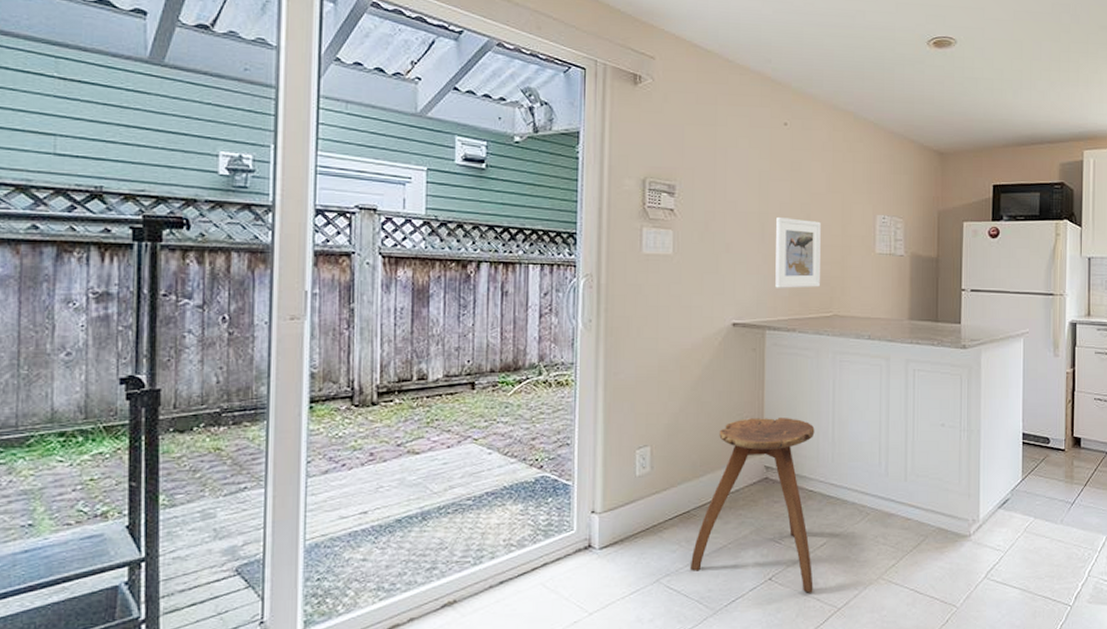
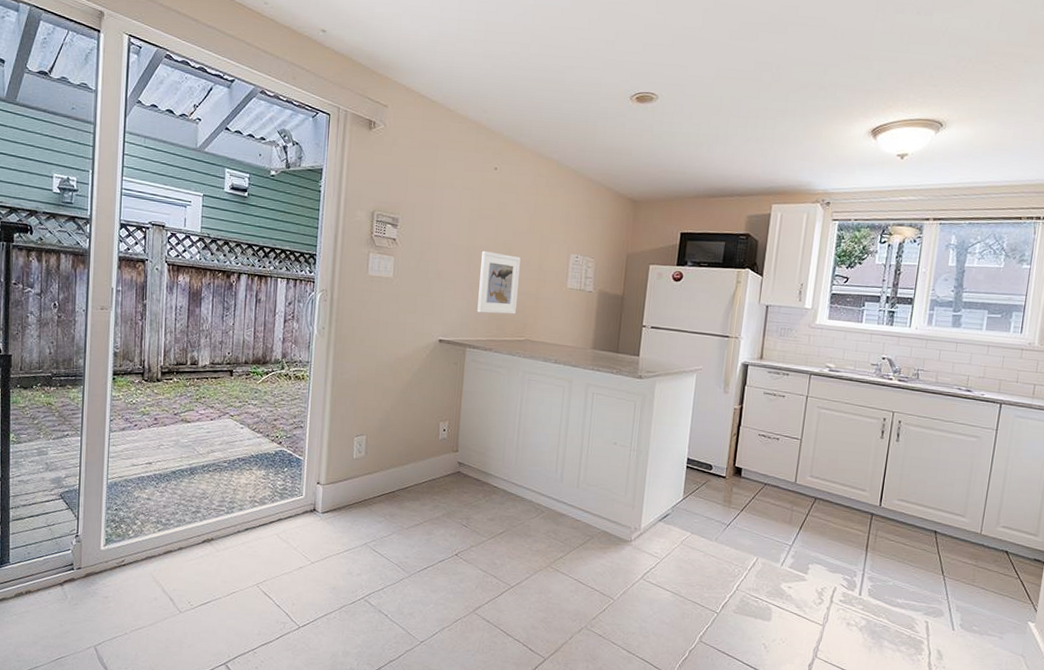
stool: present [689,418,815,593] -> none [392,421,502,571]

